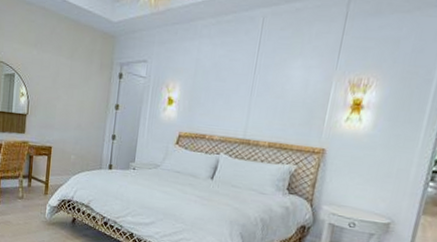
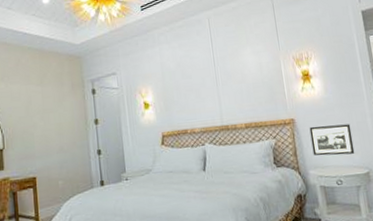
picture frame: none [333,161,389,201] -> present [309,124,355,156]

